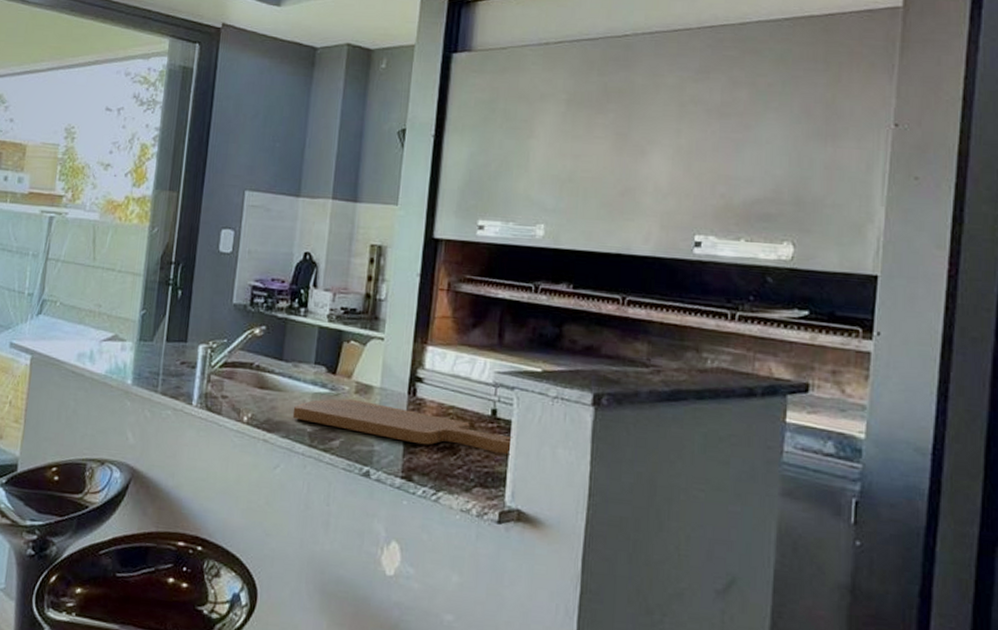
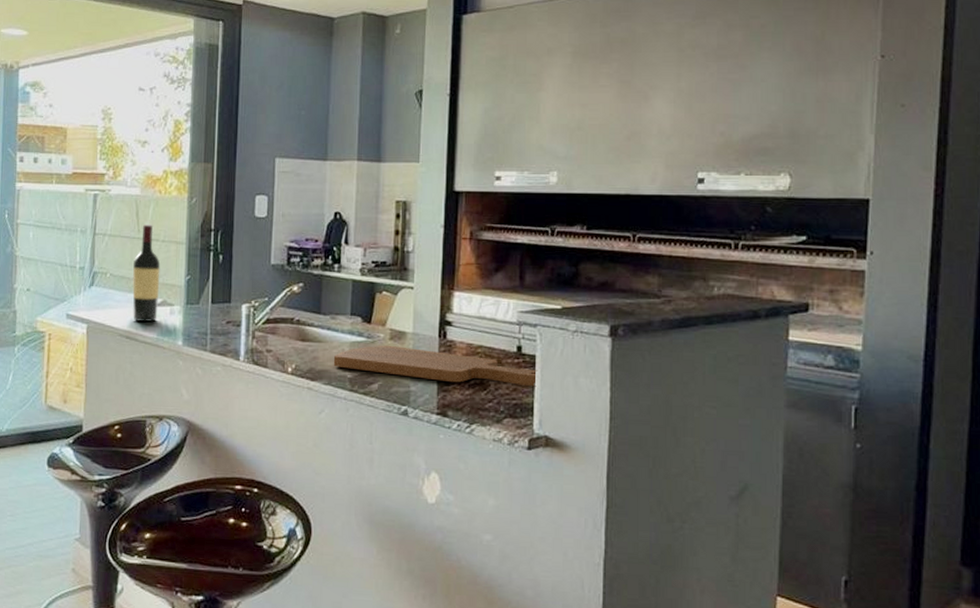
wine bottle: none [81,252,115,357] -> present [132,224,161,322]

